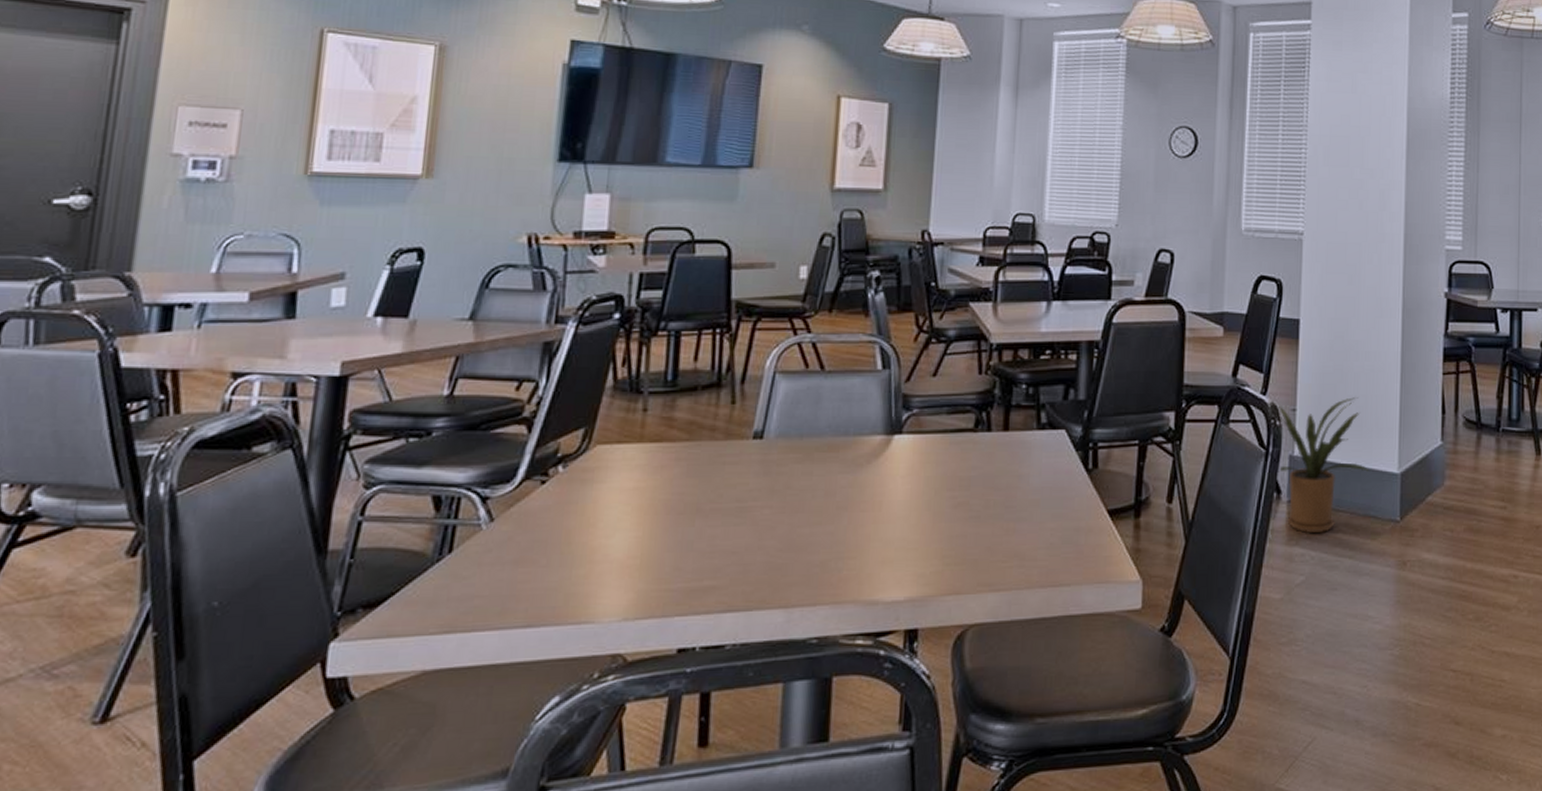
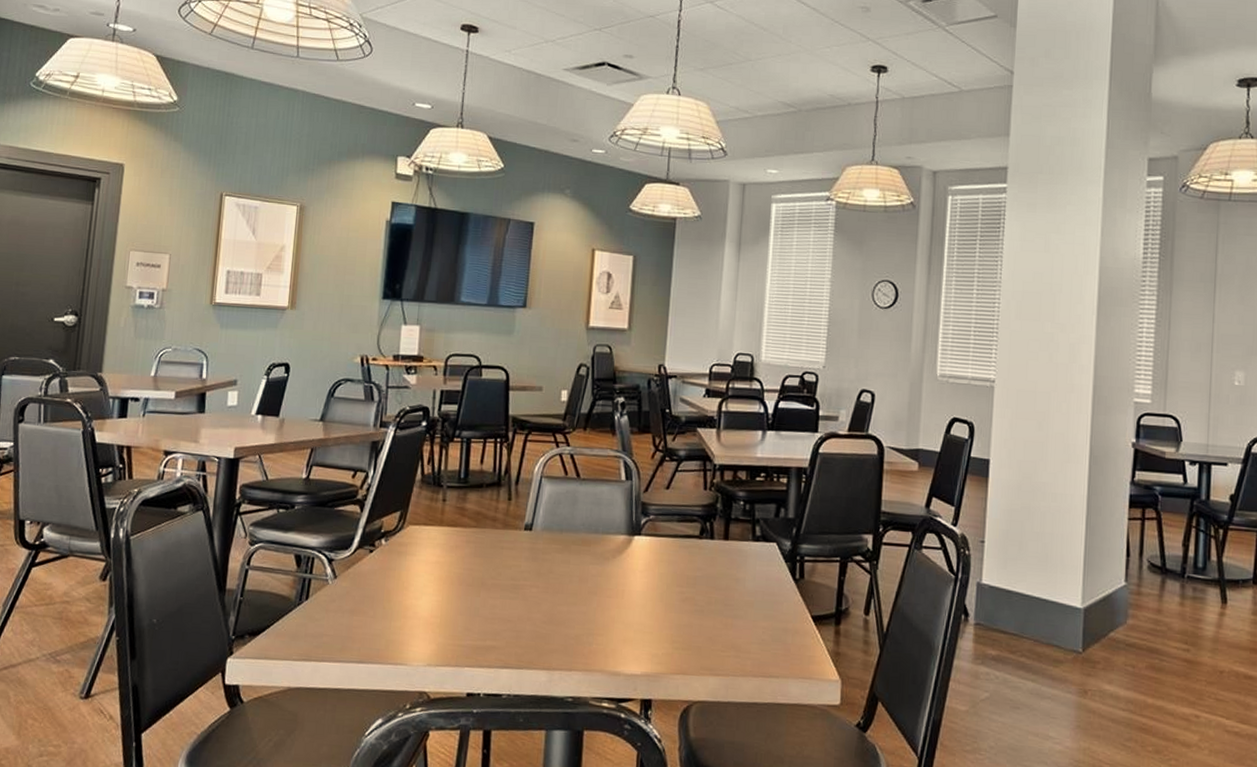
house plant: present [1278,397,1368,534] -> none [966,534,1052,656]

